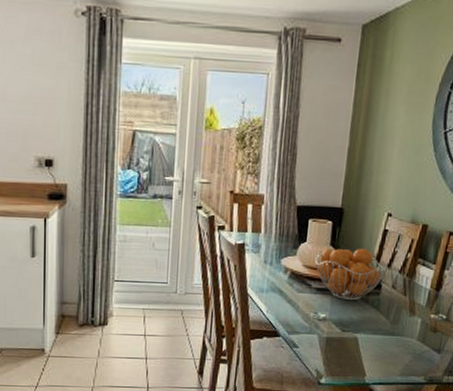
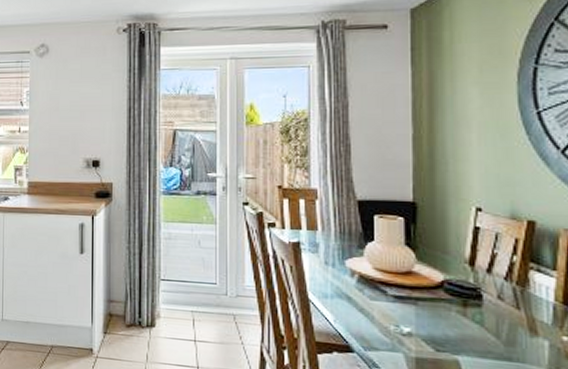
fruit basket: present [315,248,387,301] -> none [388,248,486,313]

